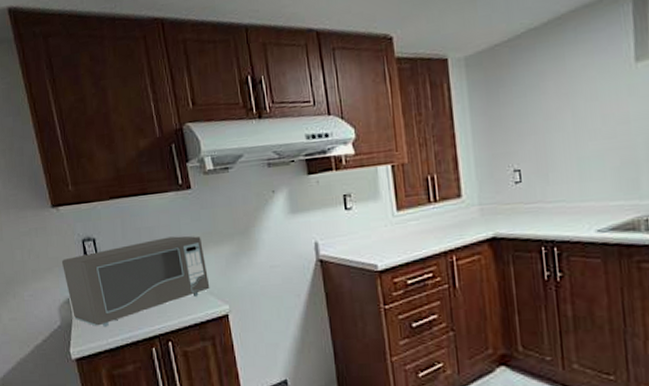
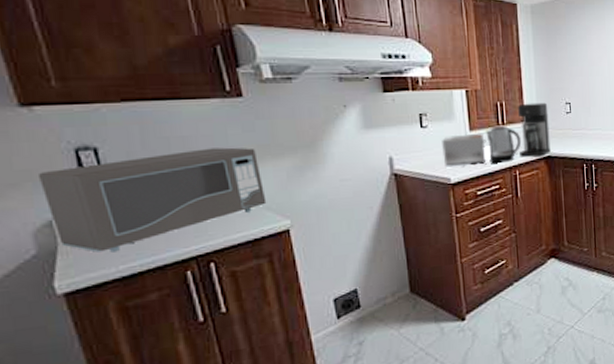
toaster: none [367,212,417,253] -> present [442,133,487,167]
kettle: none [415,202,459,247] -> present [486,125,522,163]
coffee maker: none [452,172,496,241] -> present [518,102,551,158]

